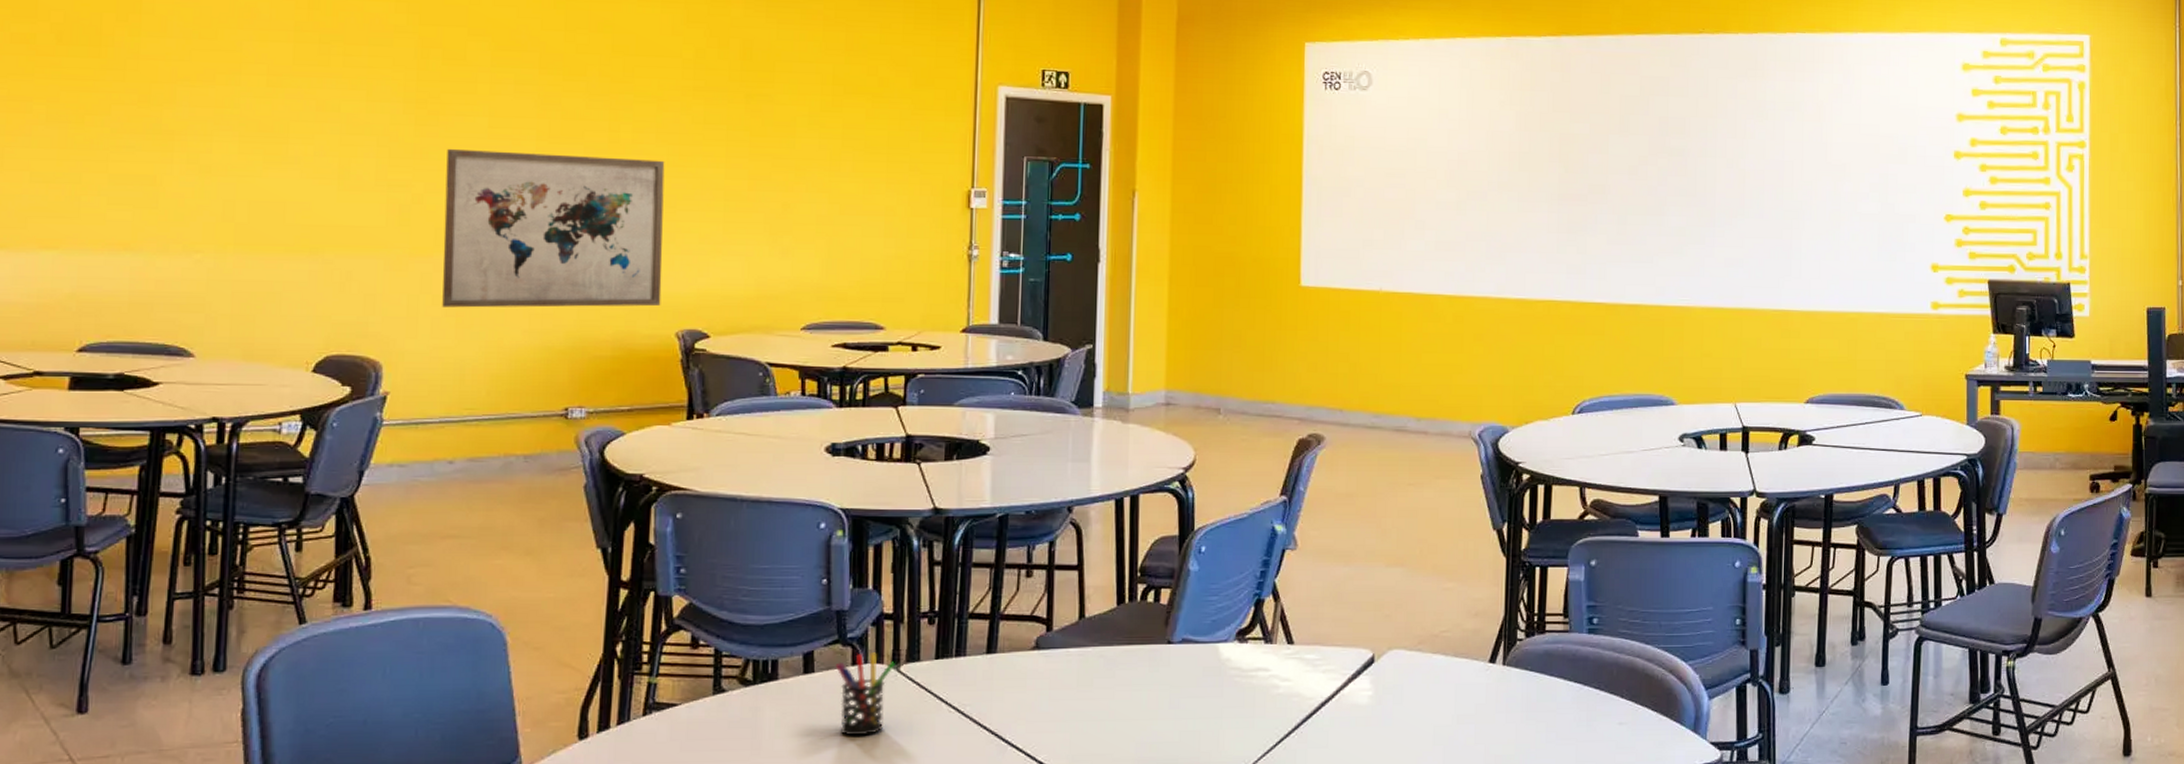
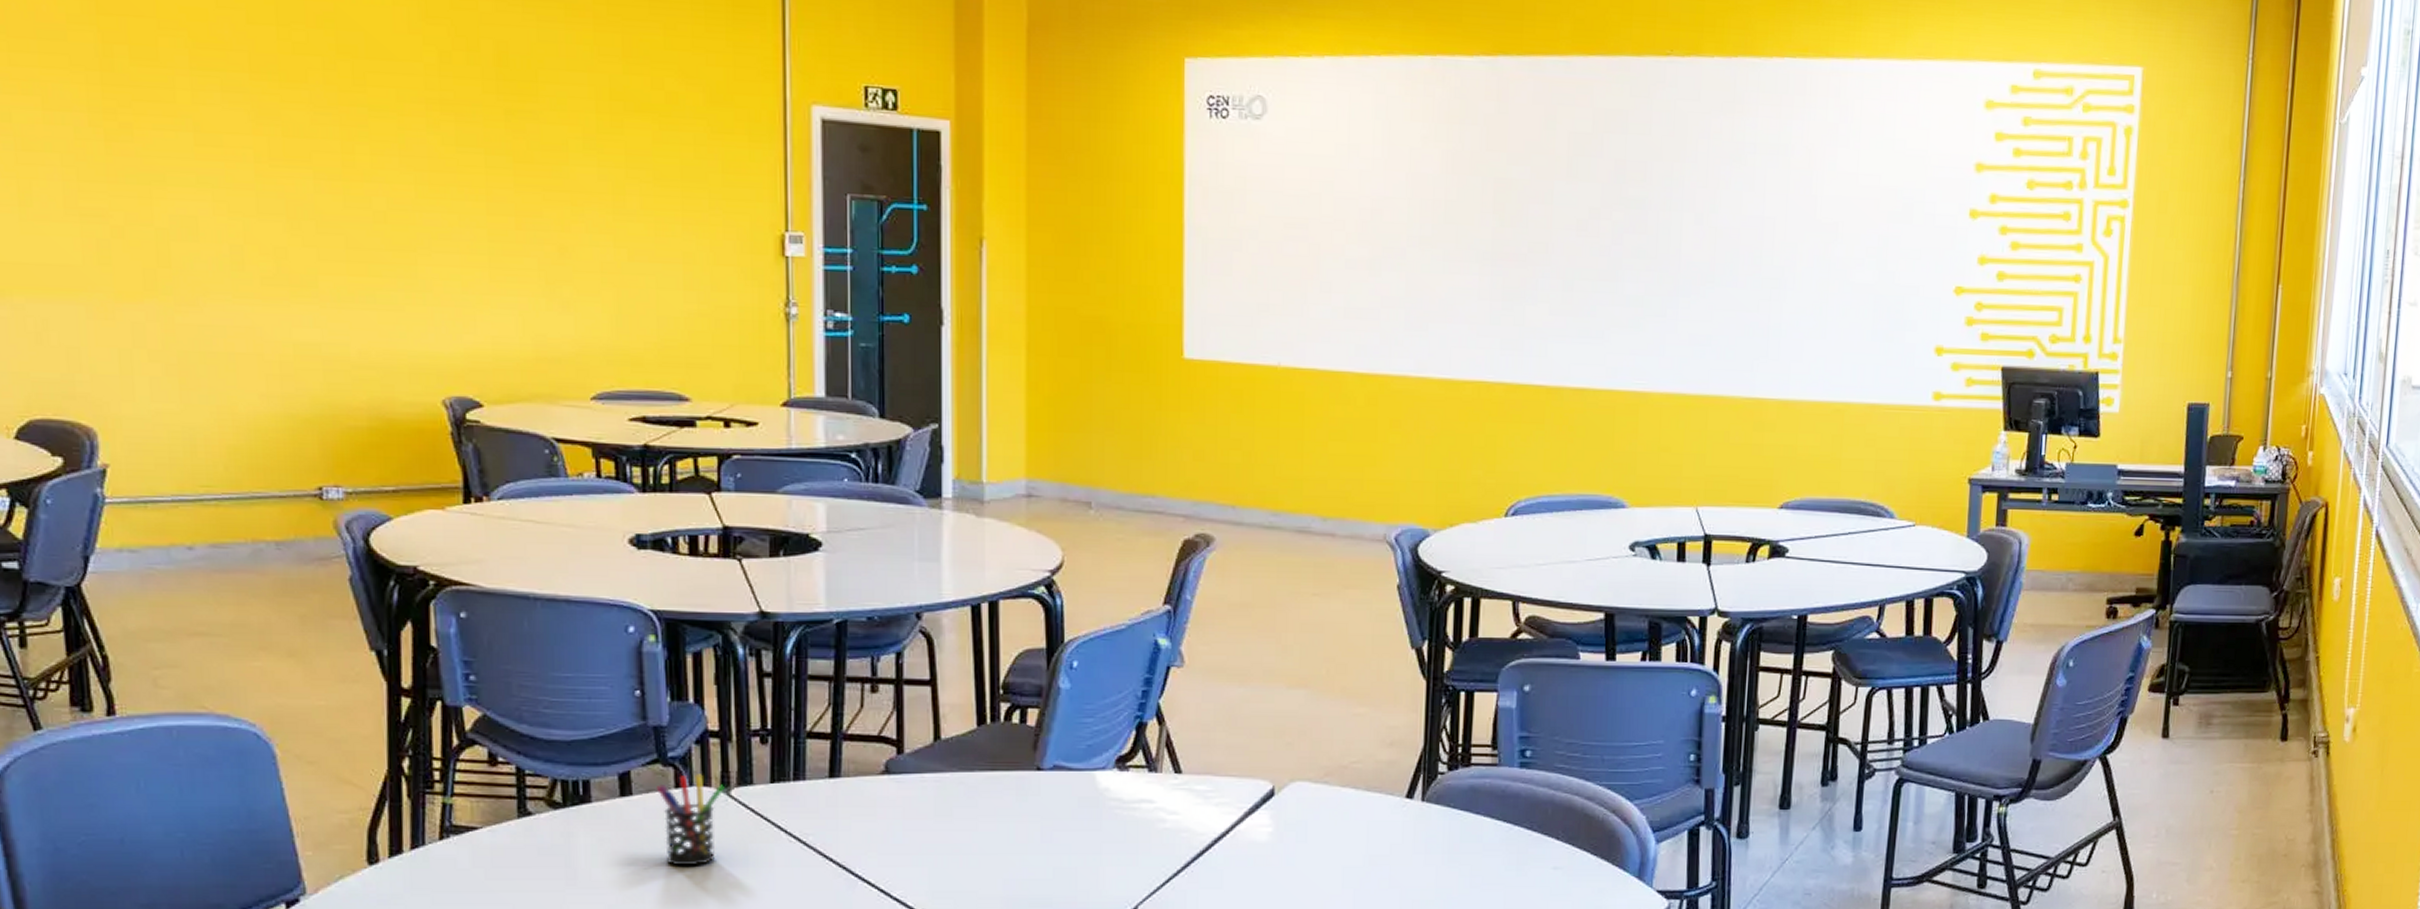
wall art: present [442,148,665,308] -> none [147,170,422,369]

